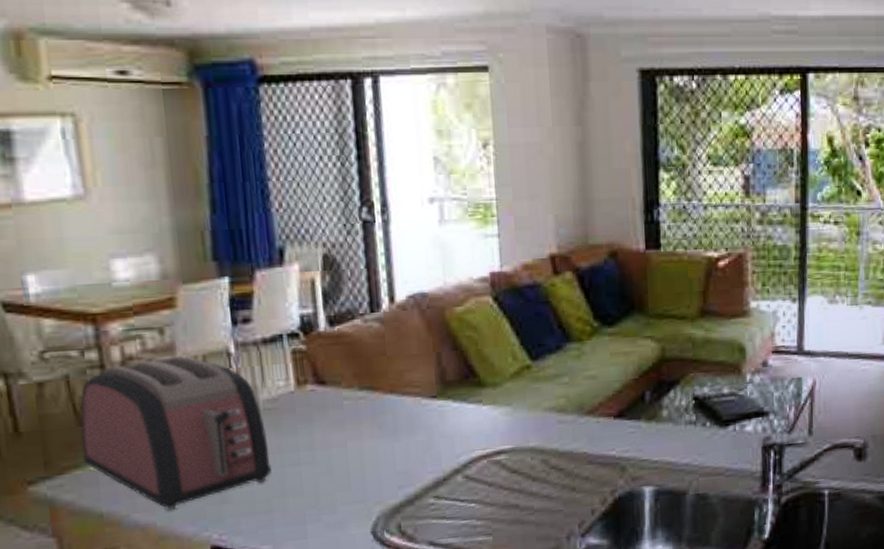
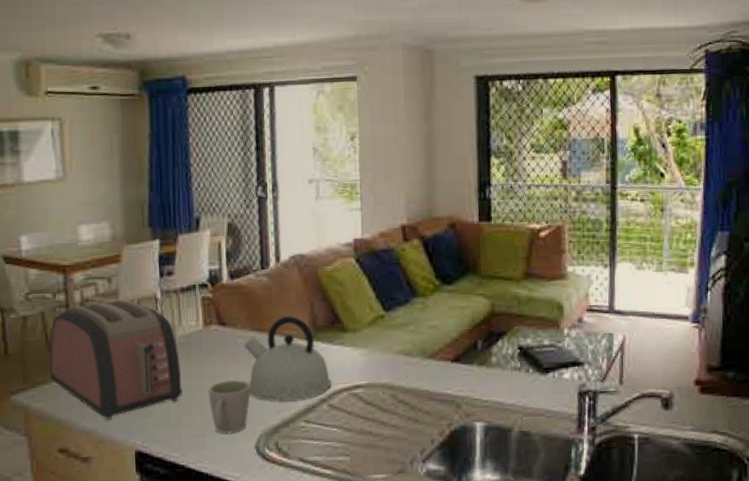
mug: none [306,451,363,519] -> present [208,380,251,434]
kettle: none [351,369,468,475] -> present [244,315,332,401]

